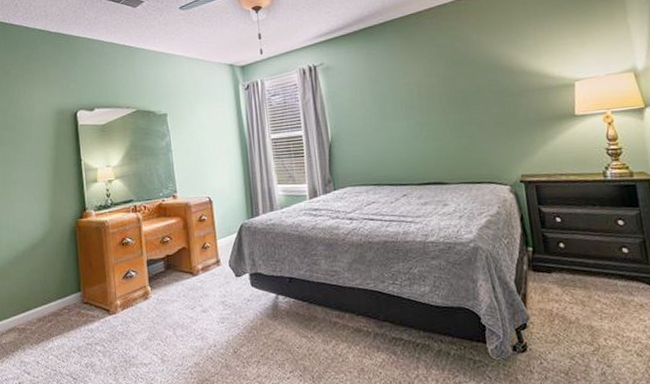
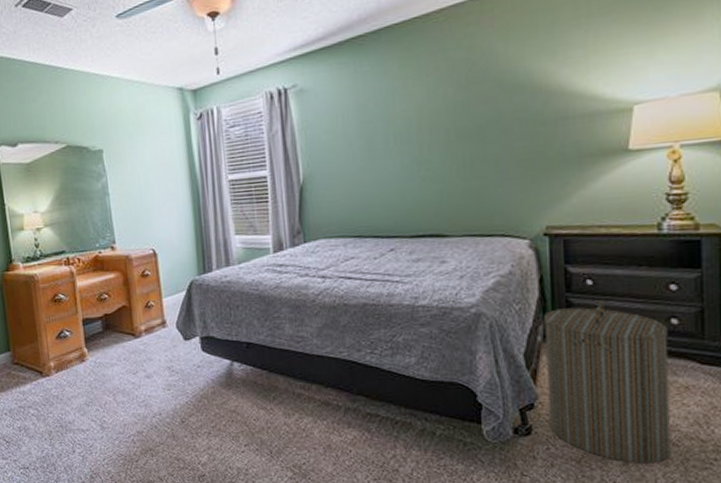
laundry hamper: none [527,235,637,373] -> present [544,301,671,464]

